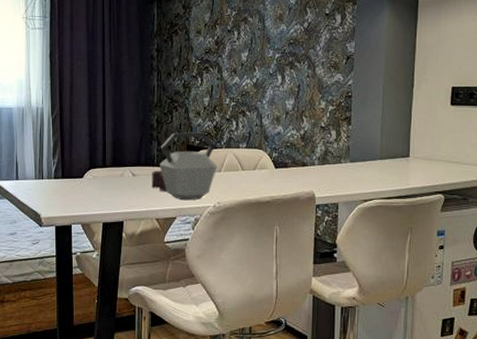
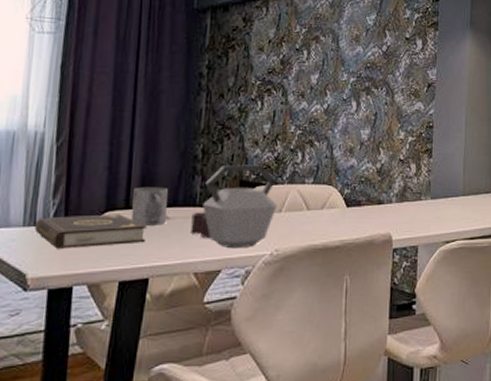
book: none [42,171,119,197] -> present [34,214,147,249]
mug: none [108,150,133,181] -> present [131,186,168,225]

